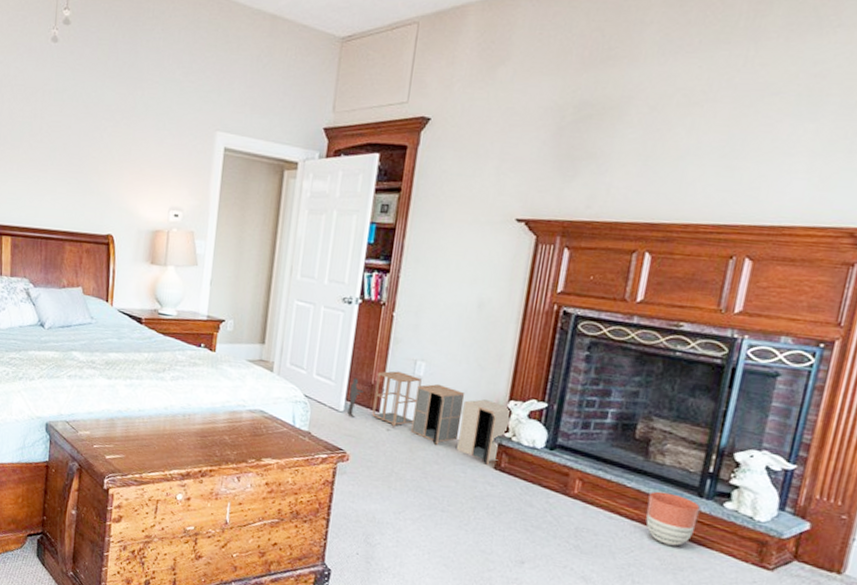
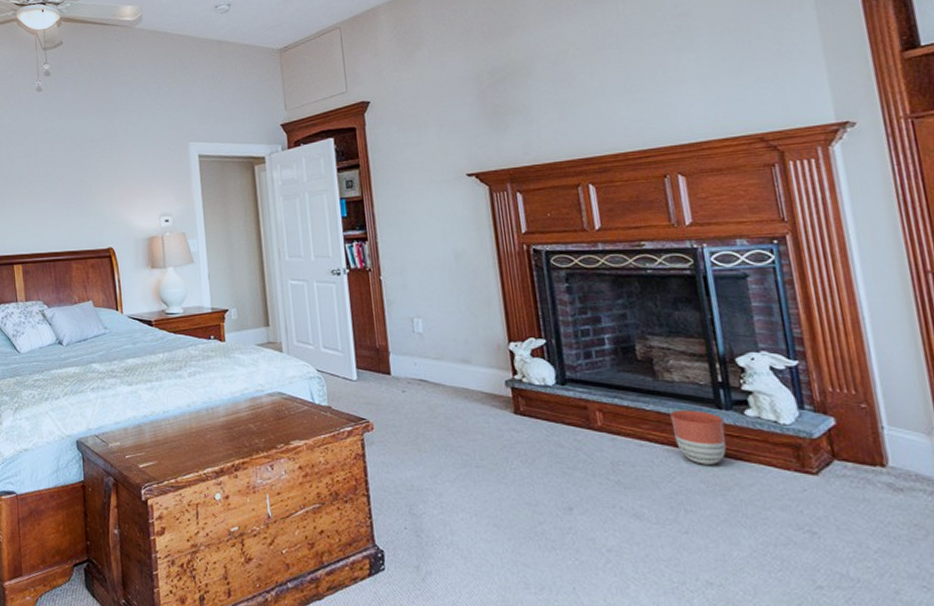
storage cabinet: present [347,370,513,466] -> none [358,331,516,412]

